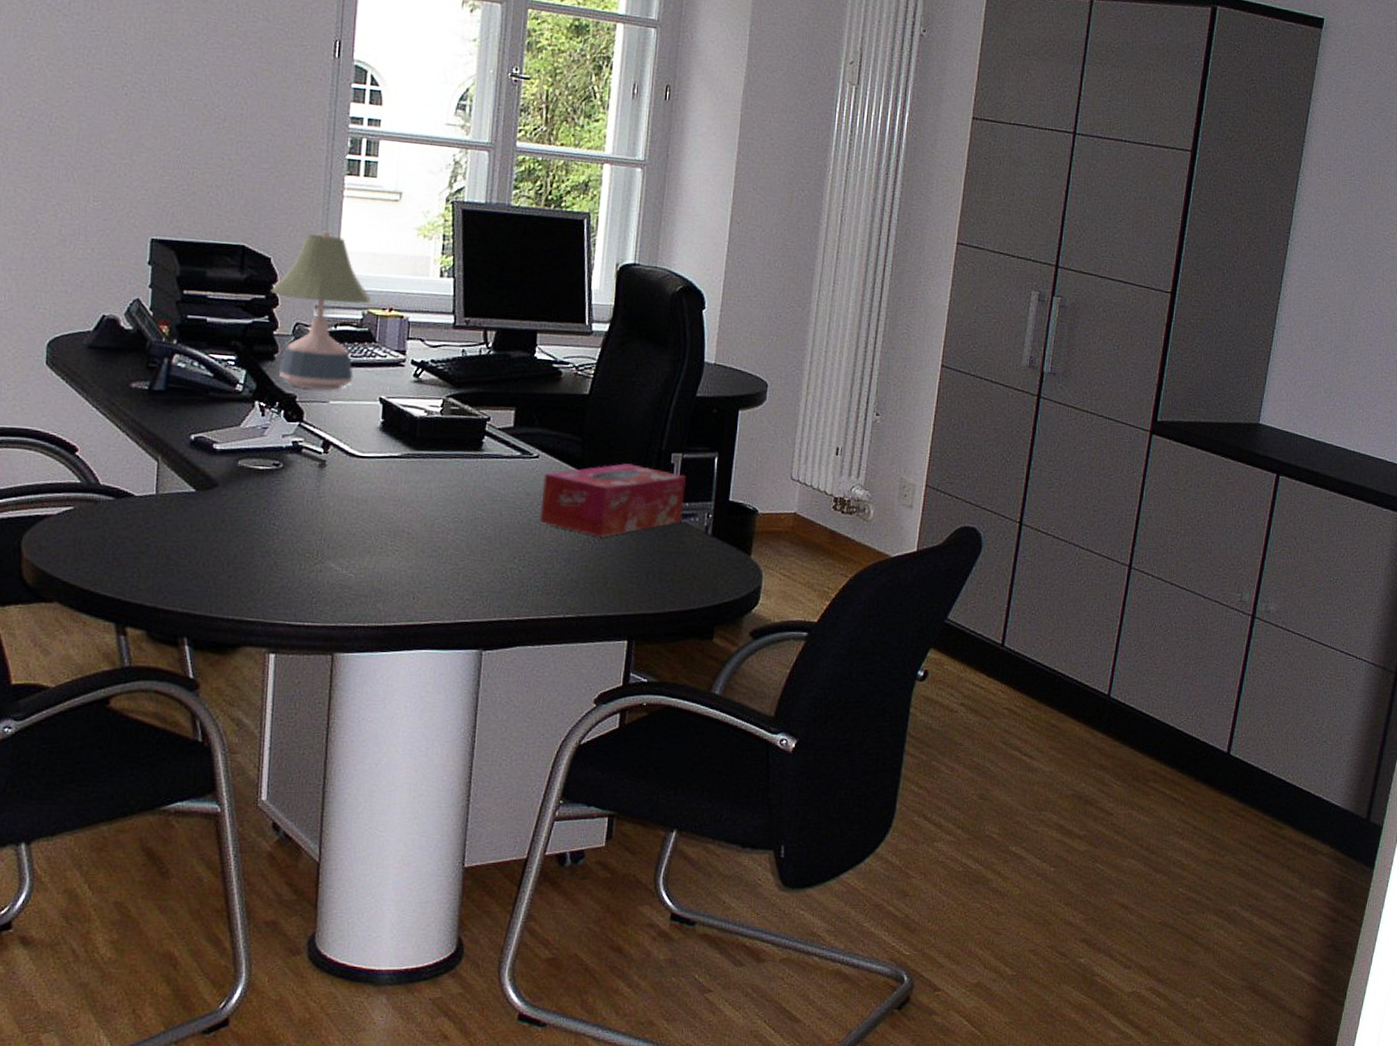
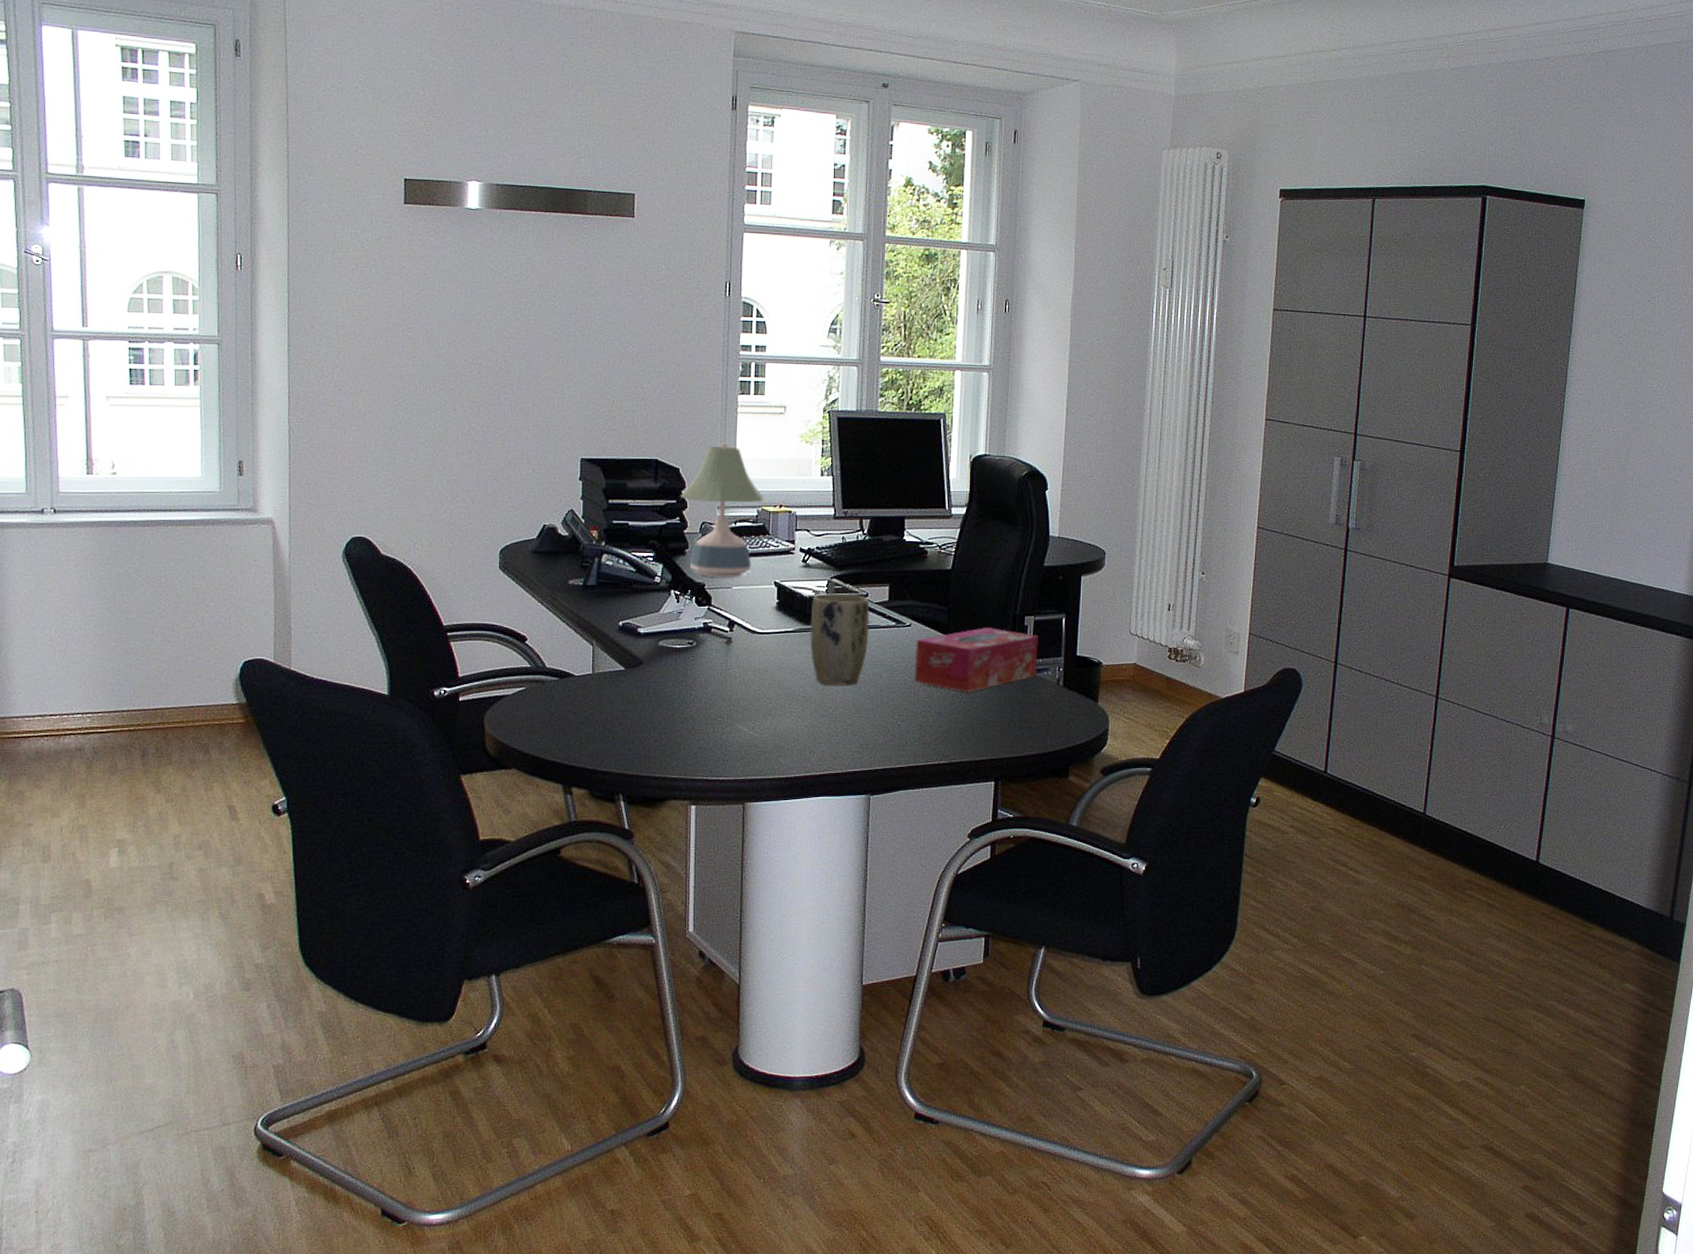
plant pot: none [419,415,492,523] -> present [810,593,870,686]

